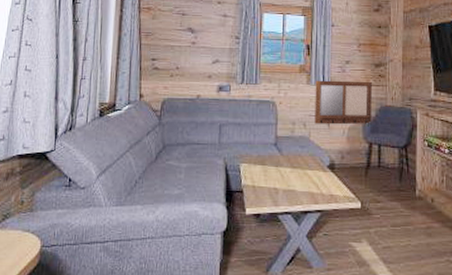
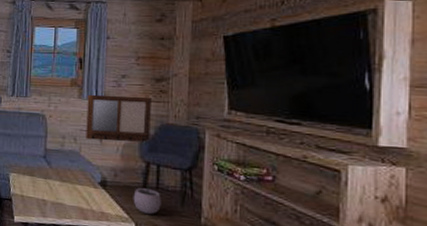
plant pot: none [358,163,383,192] -> present [133,183,161,214]

